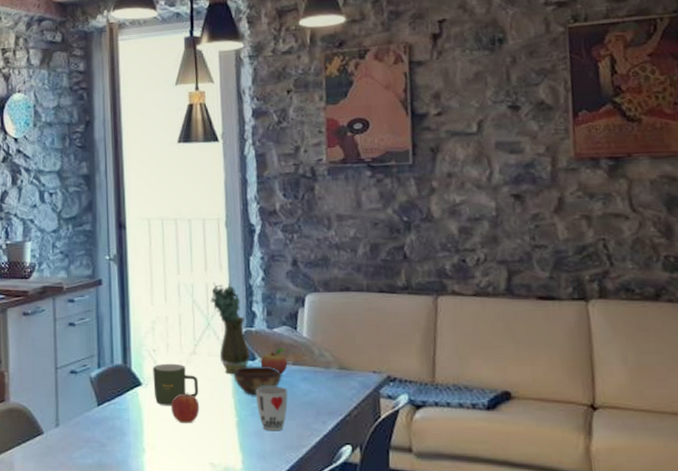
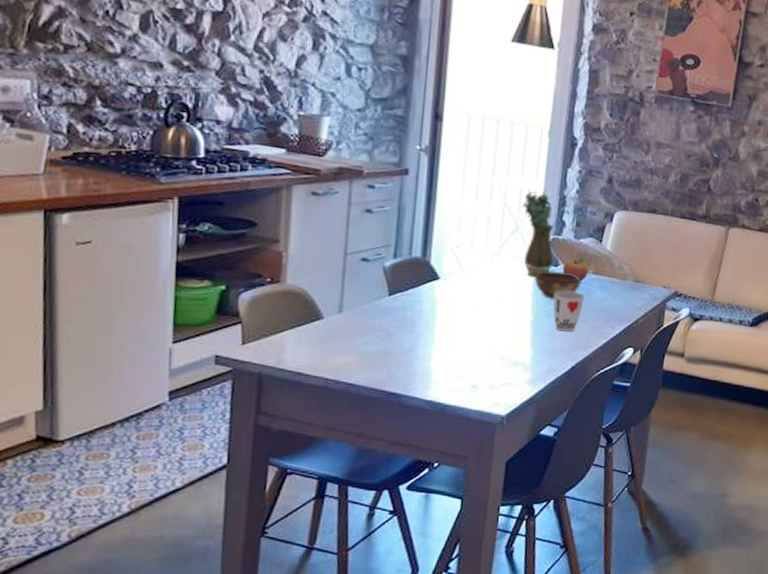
mug: present [153,363,199,406] -> none [451,260,499,302]
fruit: present [170,392,200,423] -> none [467,290,497,319]

